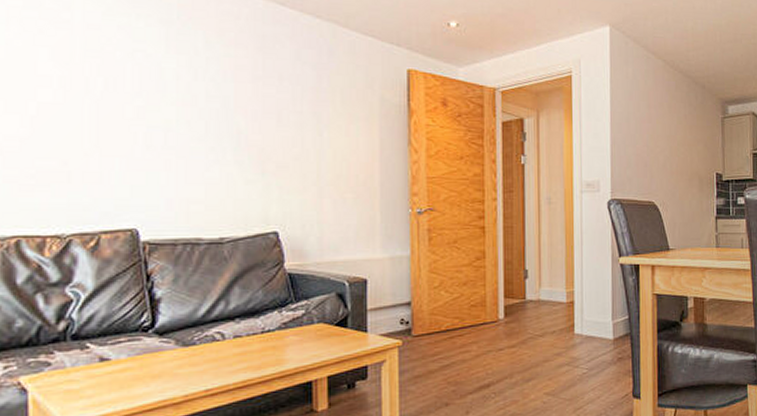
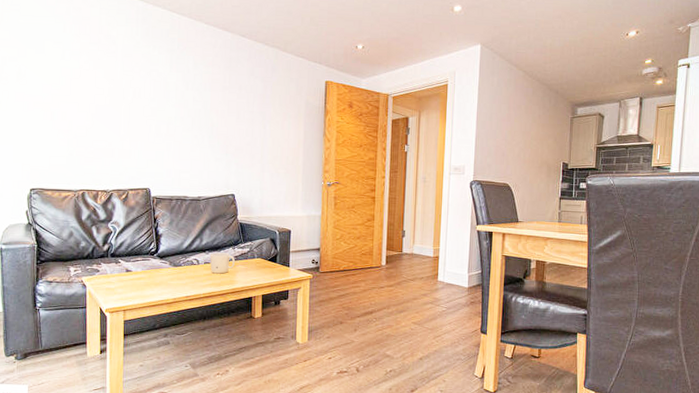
mug: none [242,319,284,352] -> present [209,253,236,274]

